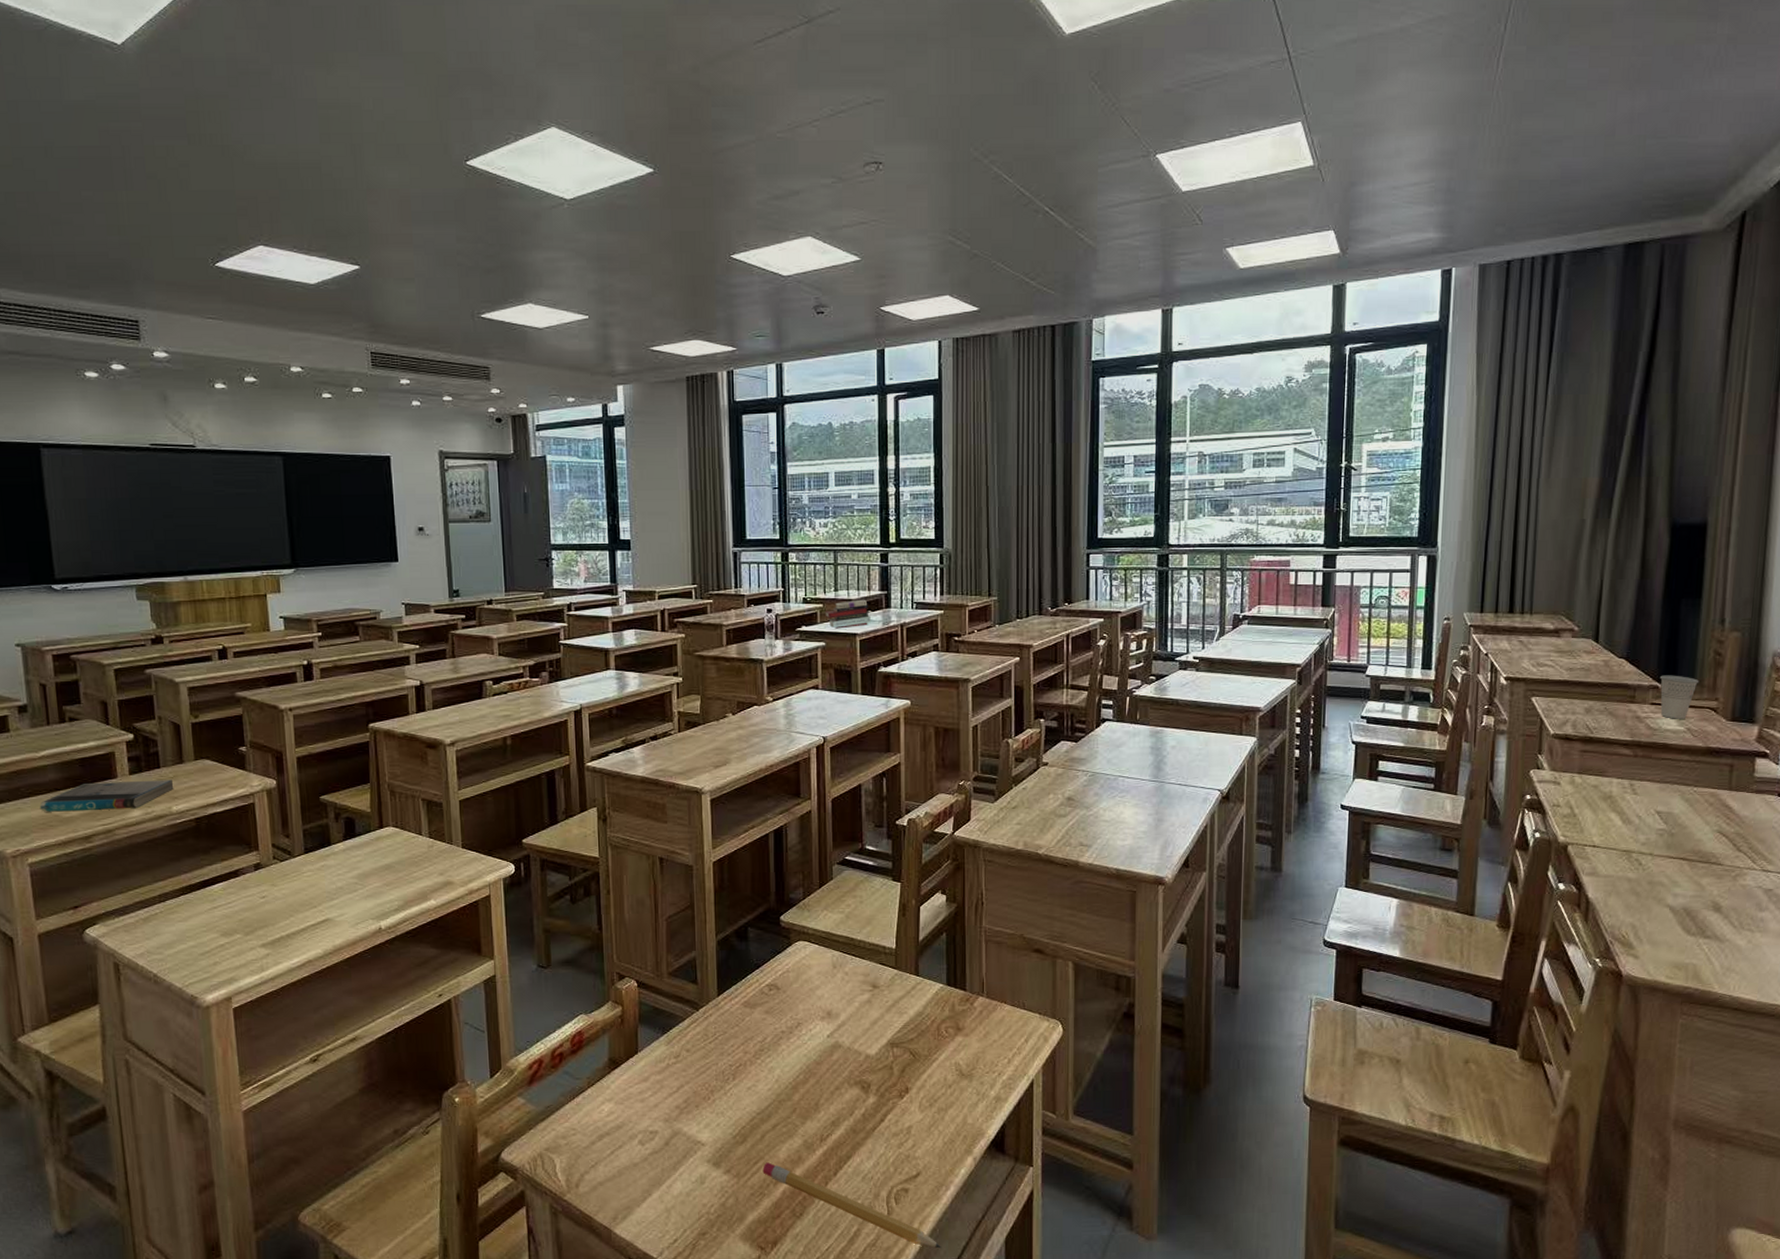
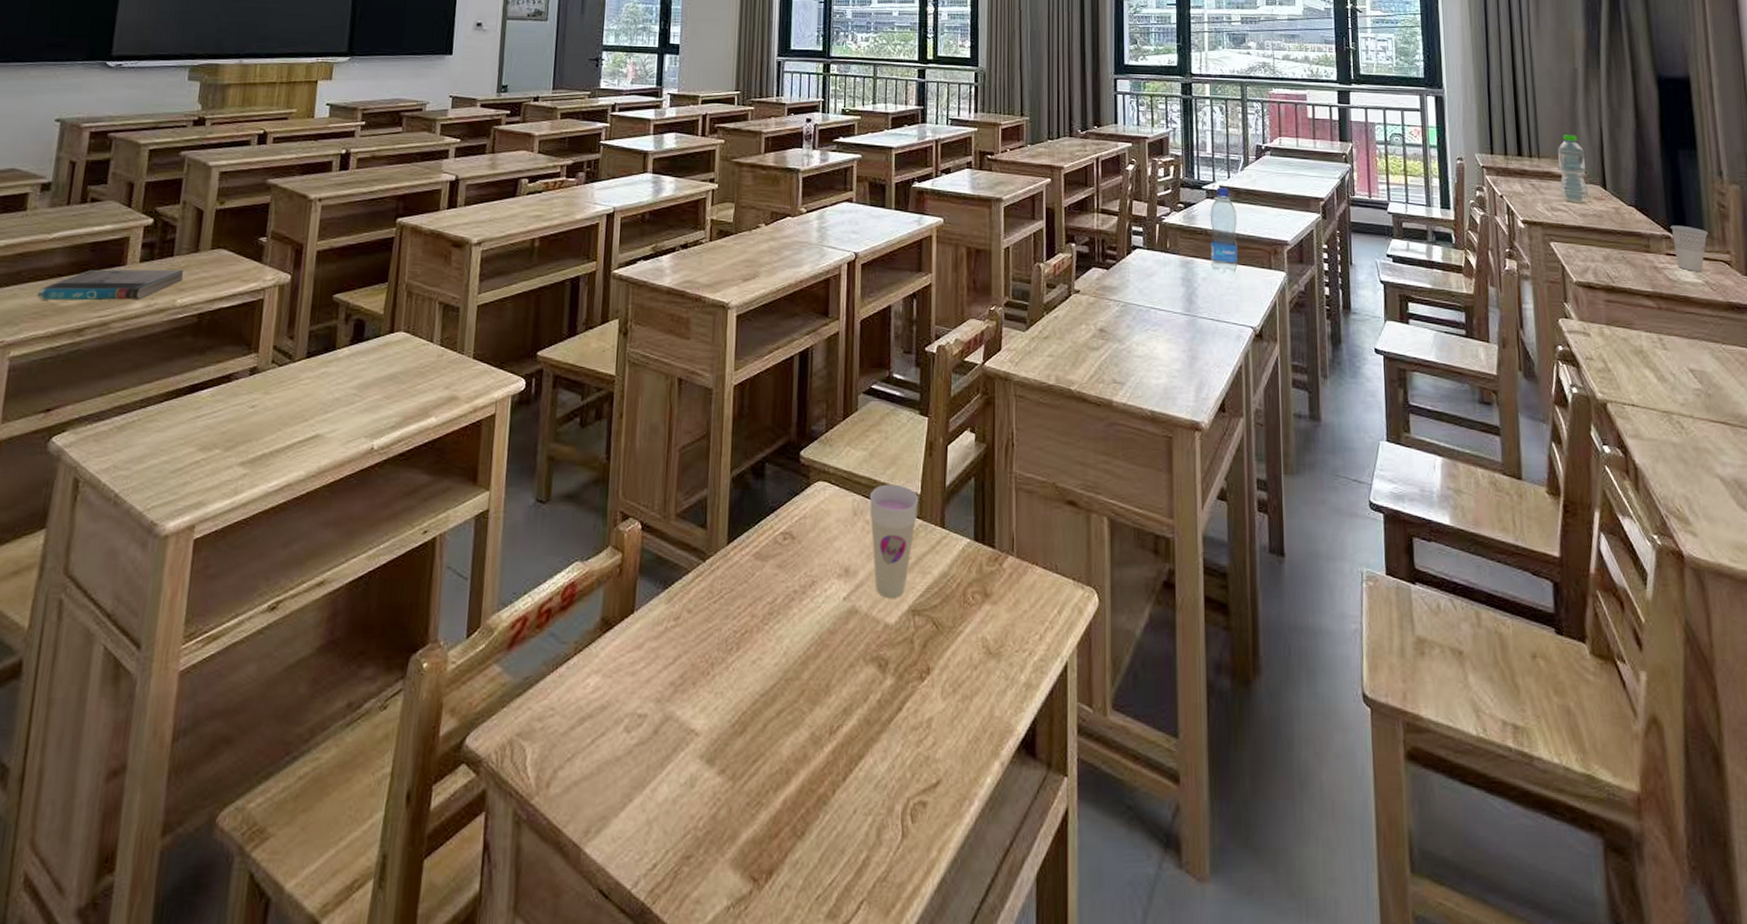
pencil: present [762,1162,942,1249] -> none [762,761,964,887]
books: present [824,599,872,629] -> none [862,113,908,142]
cup: none [847,941,894,1034] -> present [869,484,919,598]
bottle: none [1181,658,1209,743] -> present [1210,187,1238,276]
water bottle: none [1549,589,1581,658] -> present [1557,135,1589,204]

